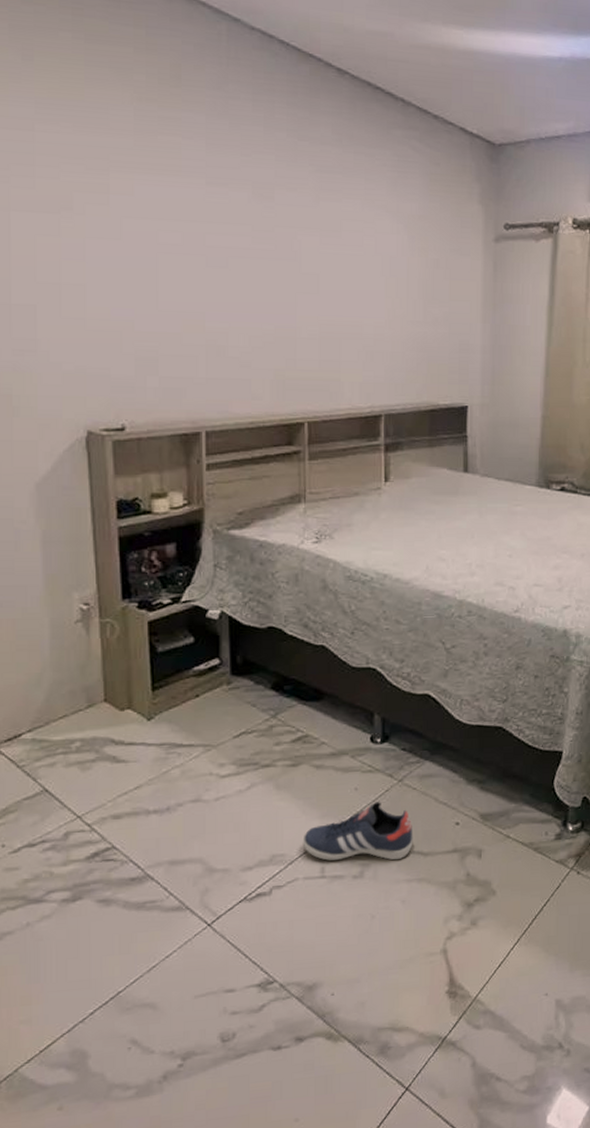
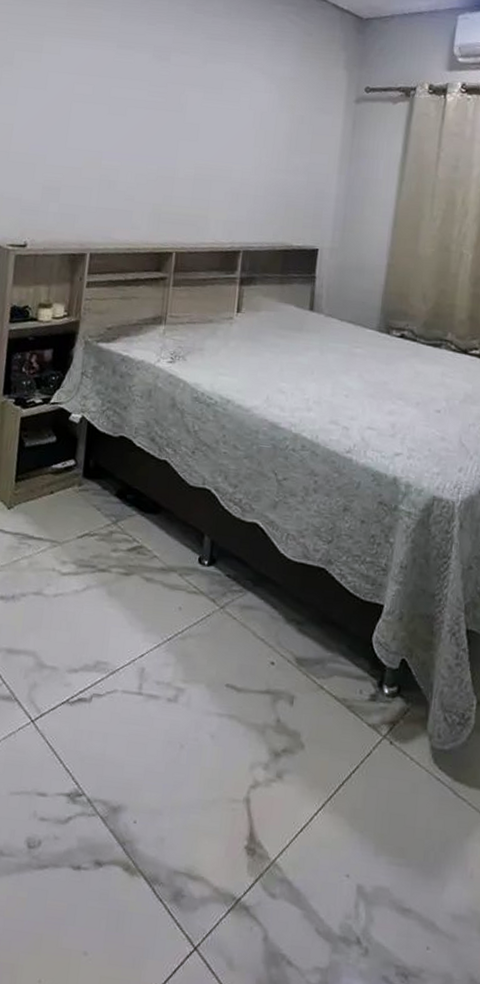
sneaker: present [302,802,413,861] -> none [125,625,229,690]

